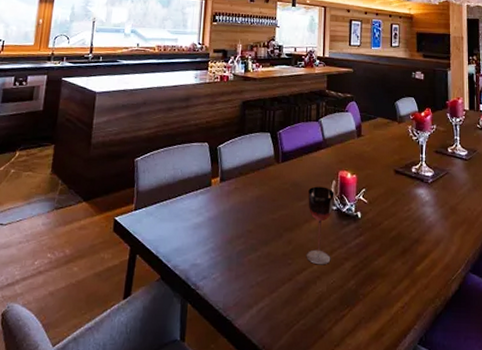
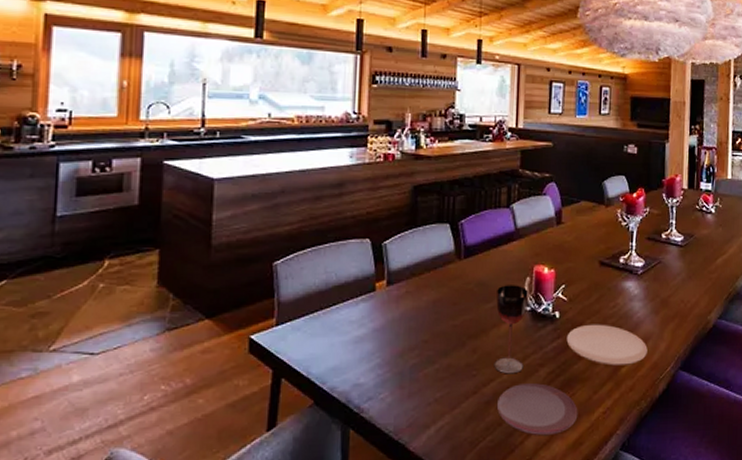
plate: none [308,275,379,325] -> present [496,383,578,436]
plate: none [367,225,440,266] -> present [566,324,648,367]

